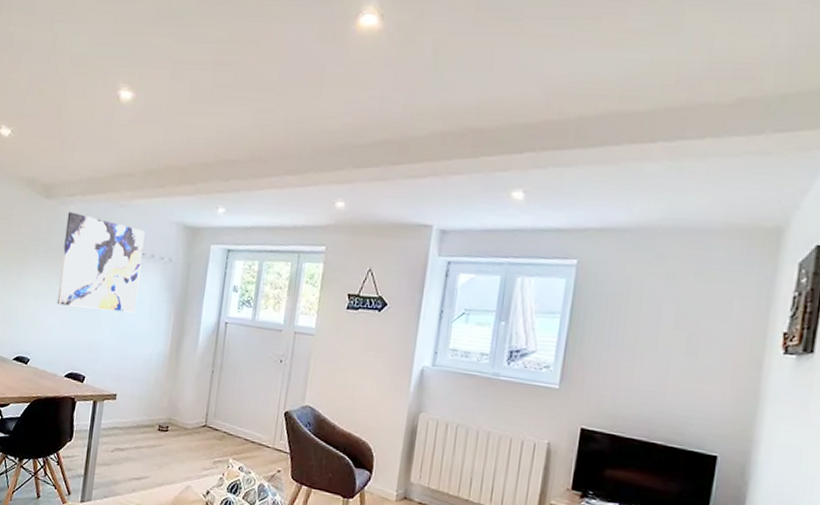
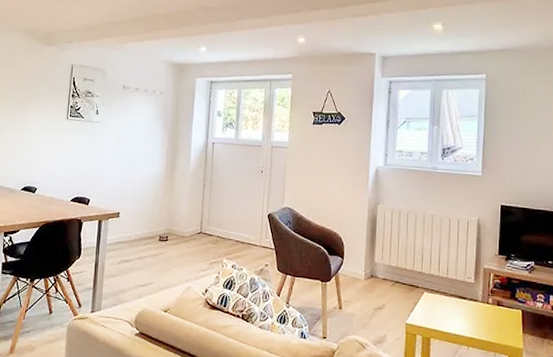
wall art: present [57,212,145,313] -> none [60,56,138,140]

